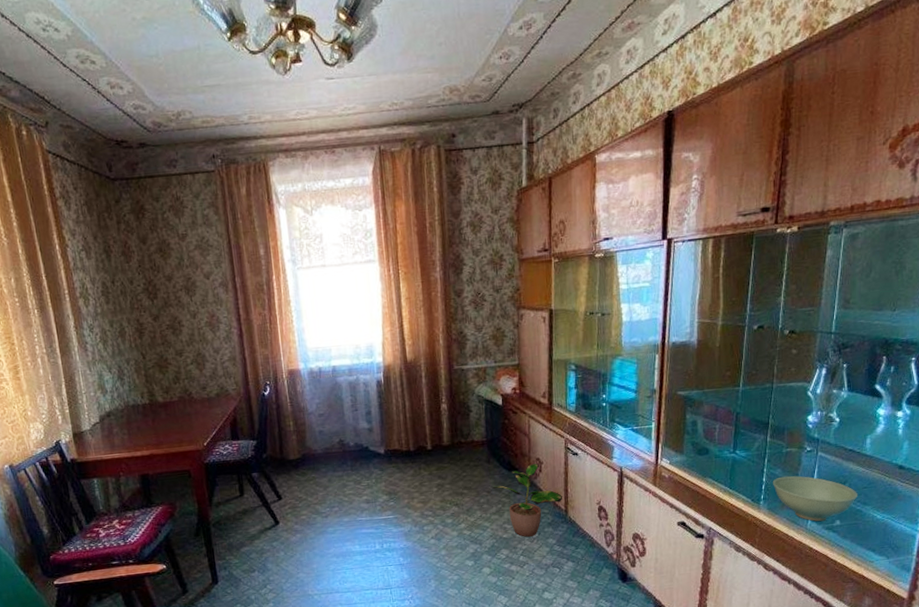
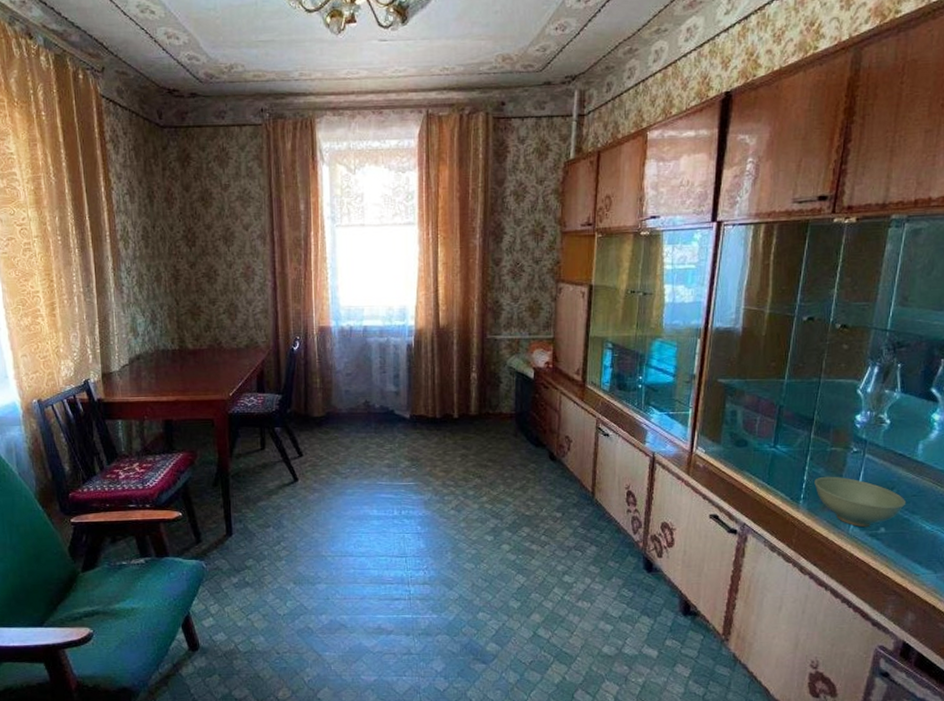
potted plant: present [490,464,562,537] -> none [516,442,590,516]

